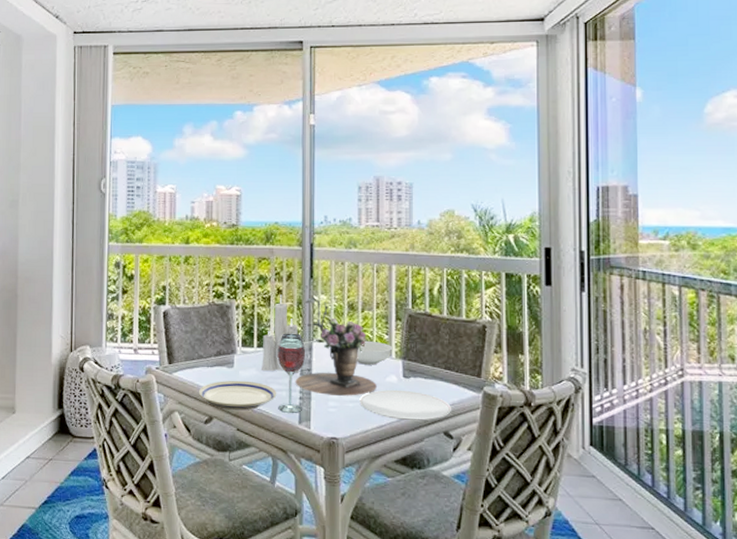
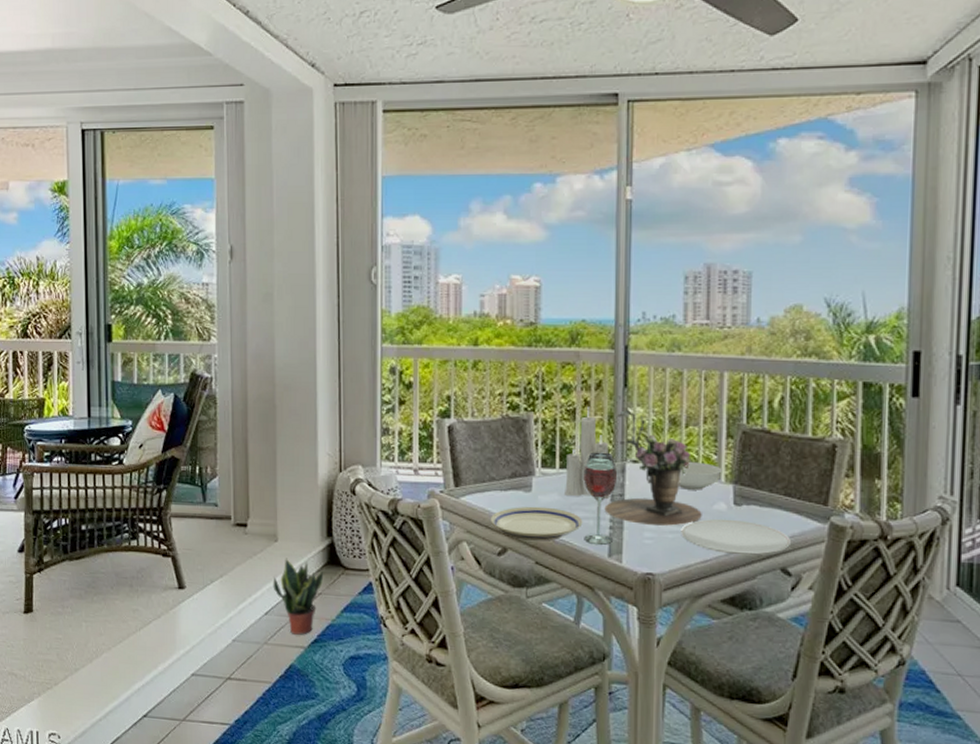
potted plant: none [10,427,55,497] -> present [273,558,324,635]

